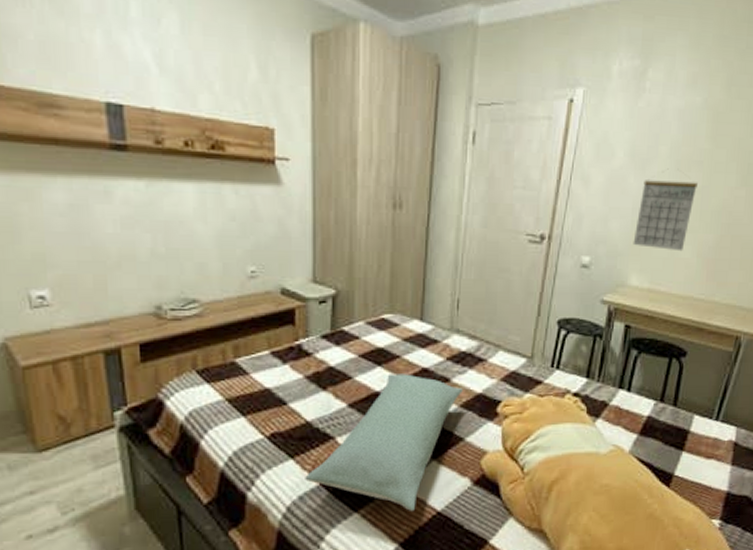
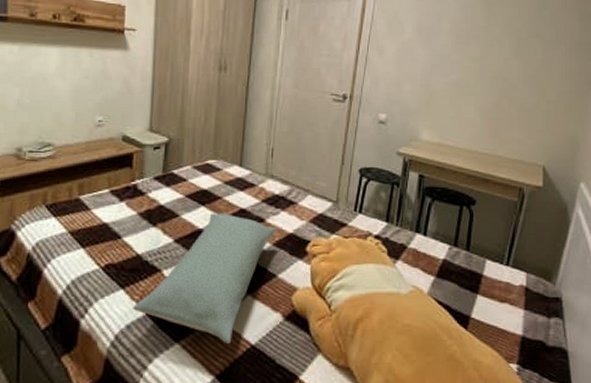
calendar: present [633,168,698,252] -> none [423,41,476,112]

